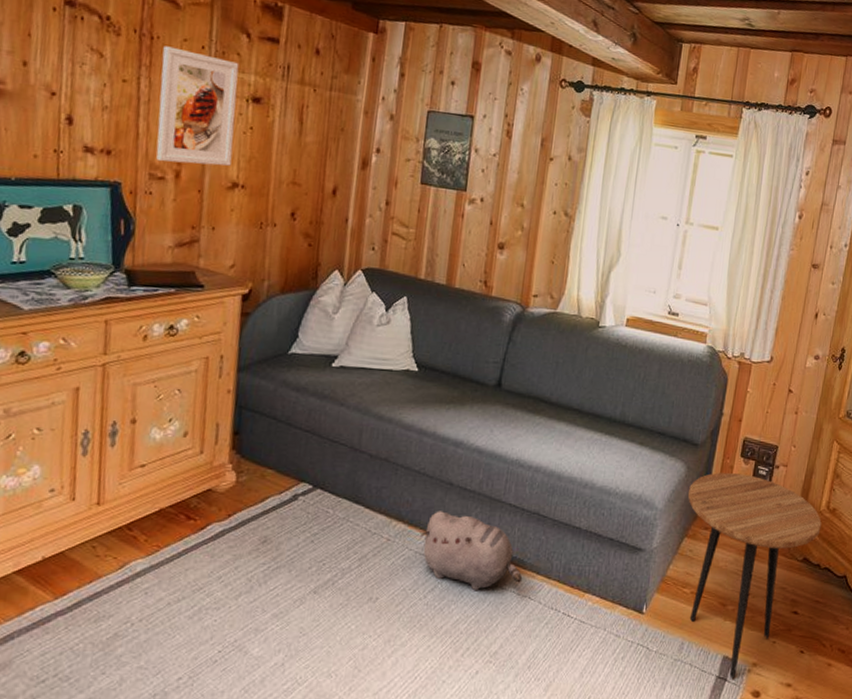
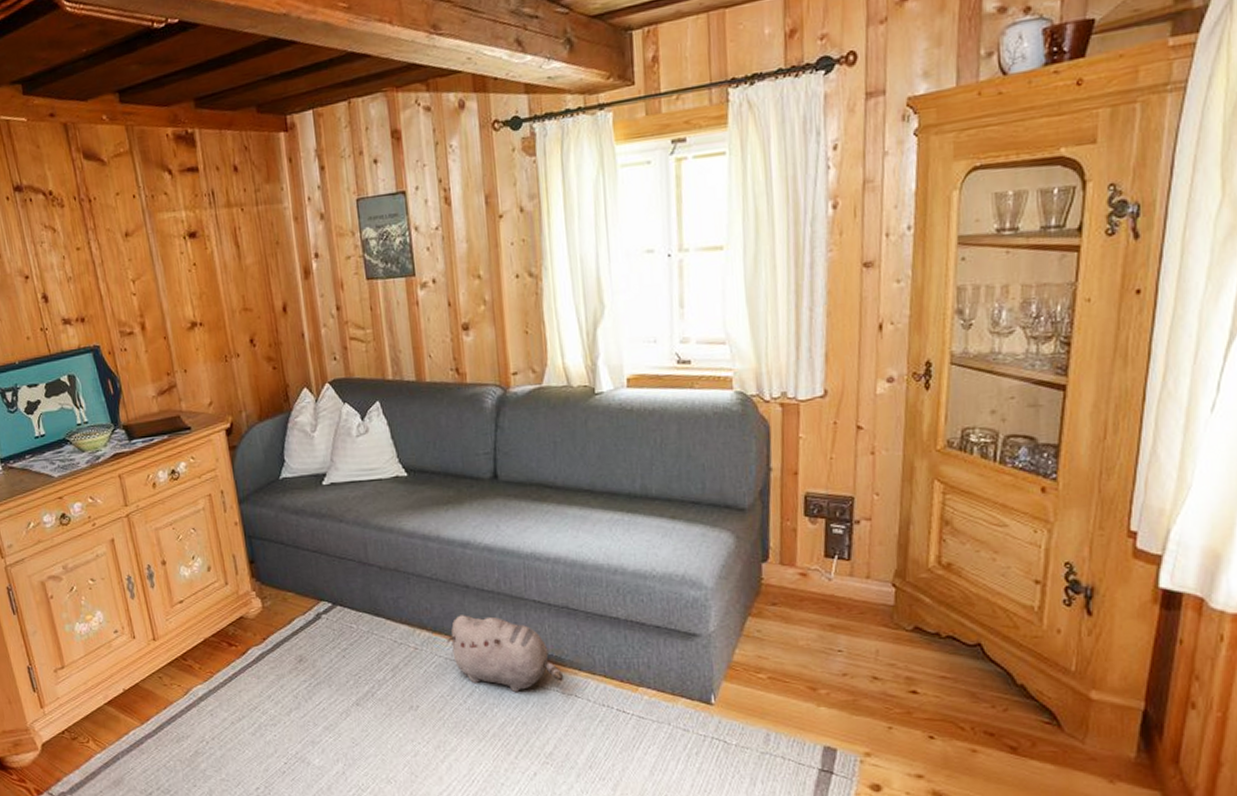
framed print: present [156,46,239,166] -> none [101,202,185,318]
side table: present [687,472,822,680] -> none [742,536,933,773]

